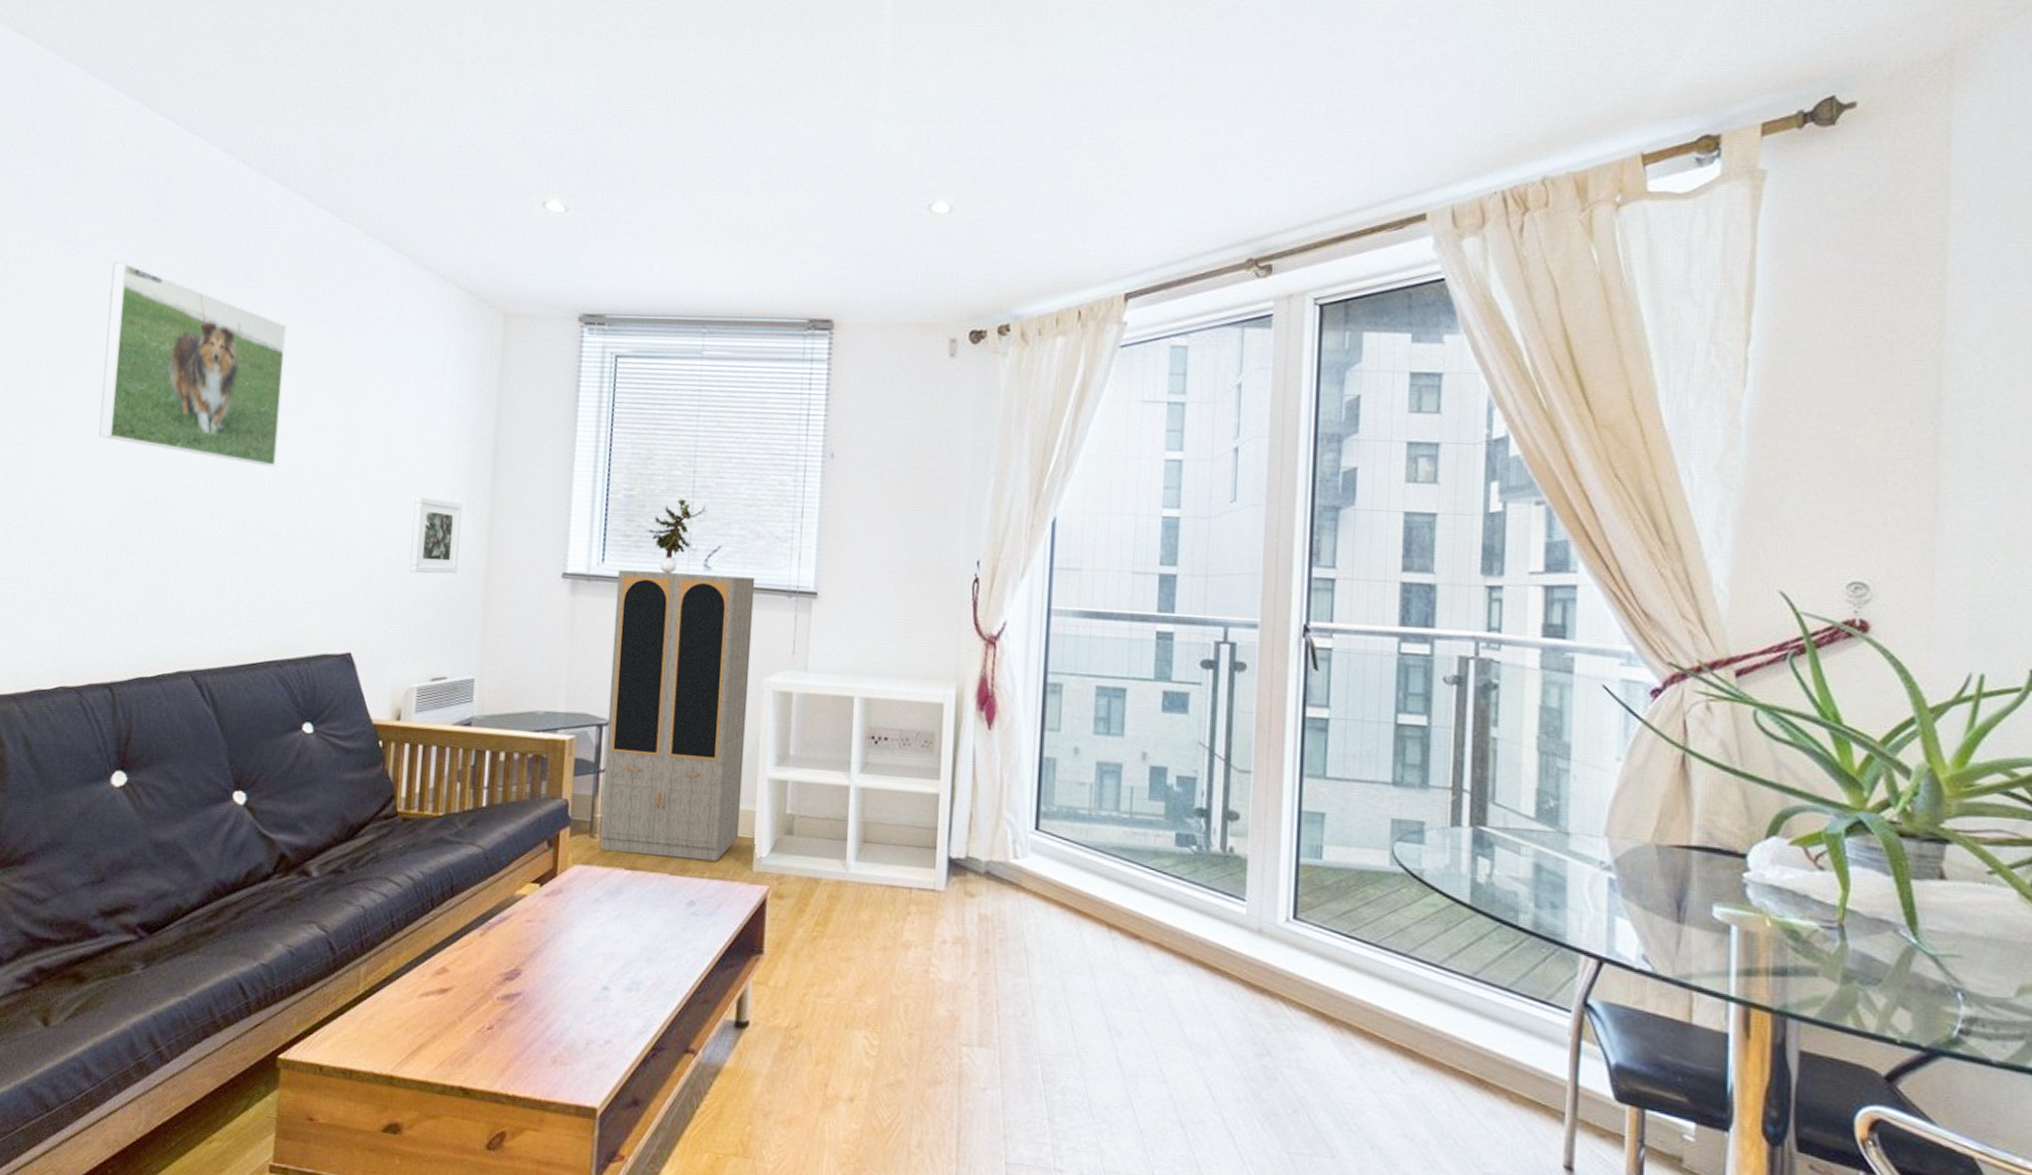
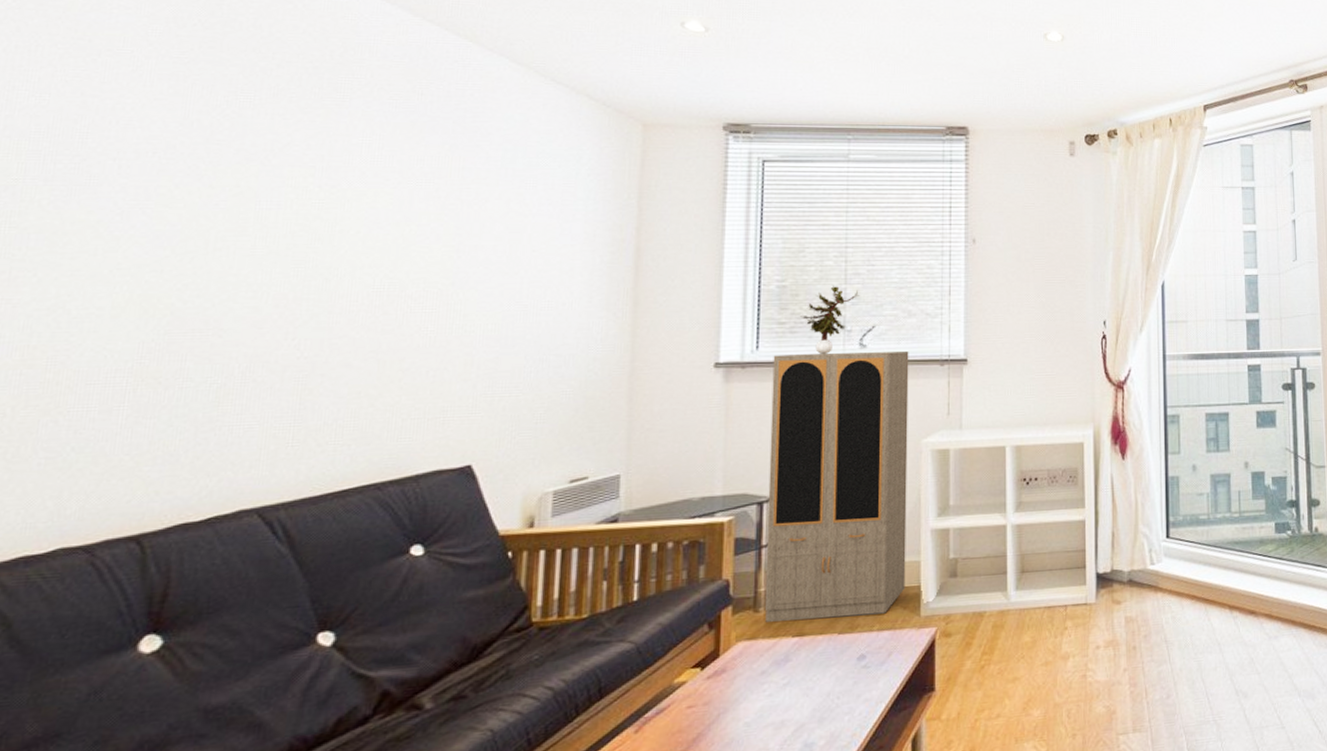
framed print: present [99,262,287,467] -> none [123,71,385,281]
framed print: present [409,496,462,574] -> none [541,301,601,377]

